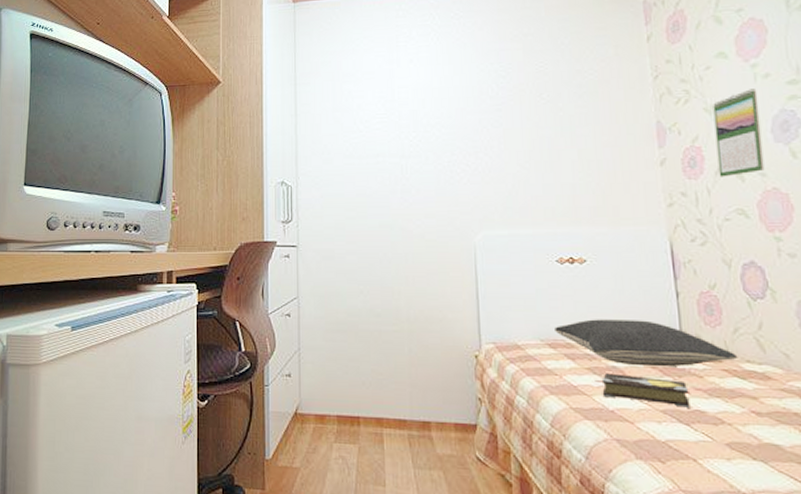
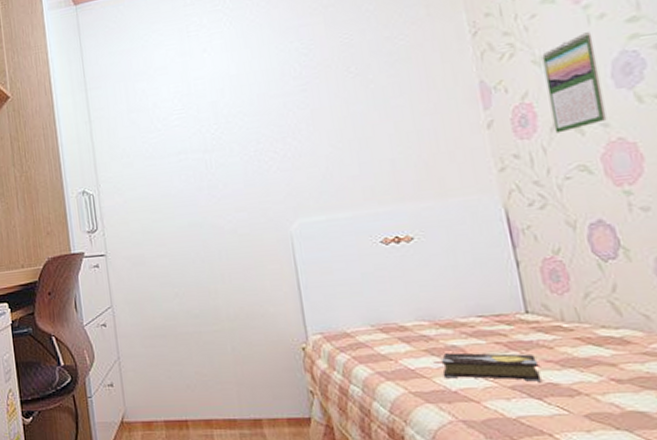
pillow: present [555,319,738,367] -> none [385,294,592,343]

